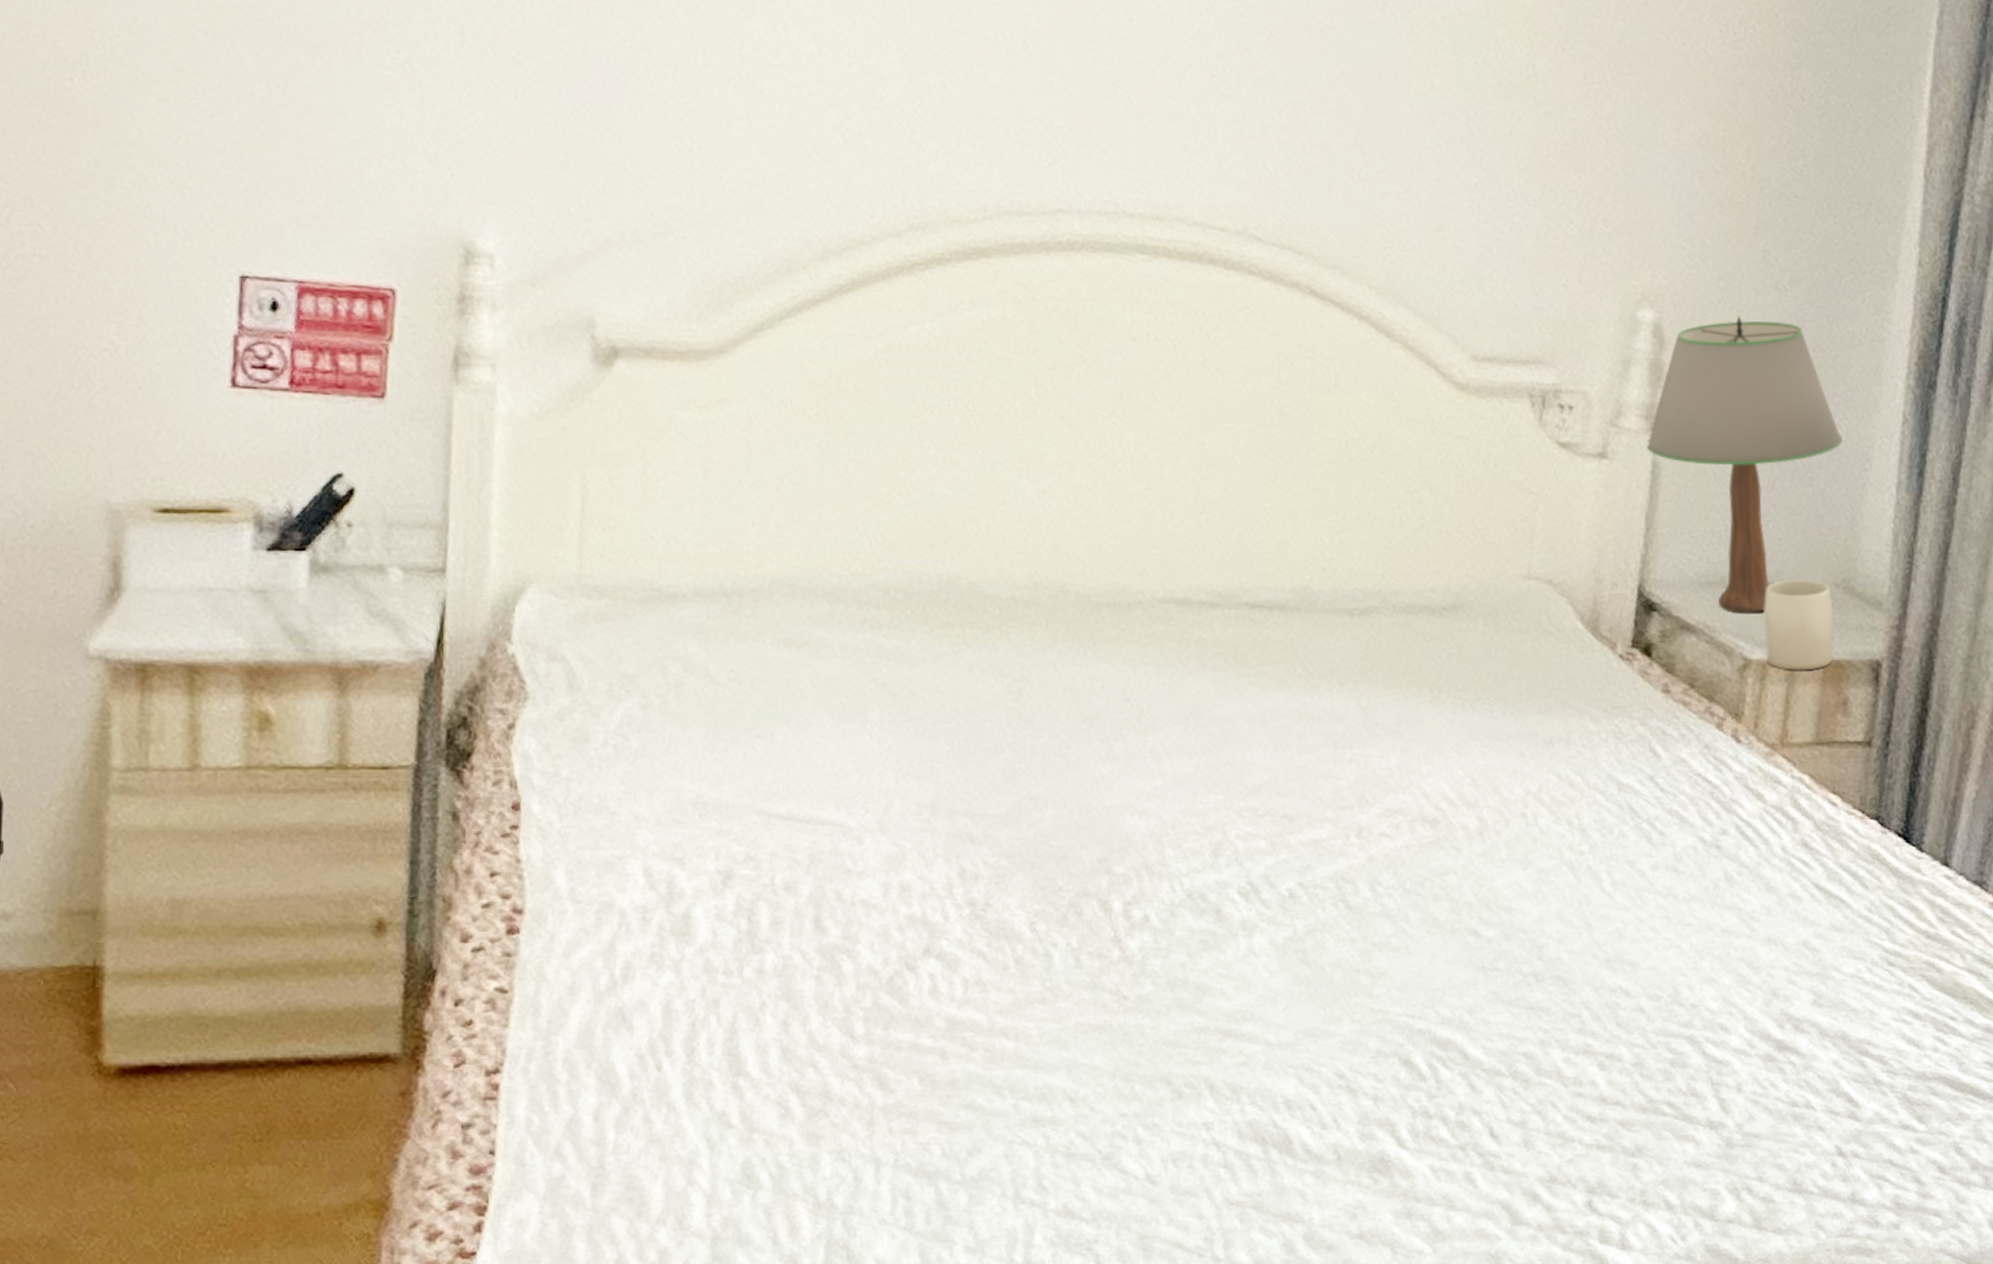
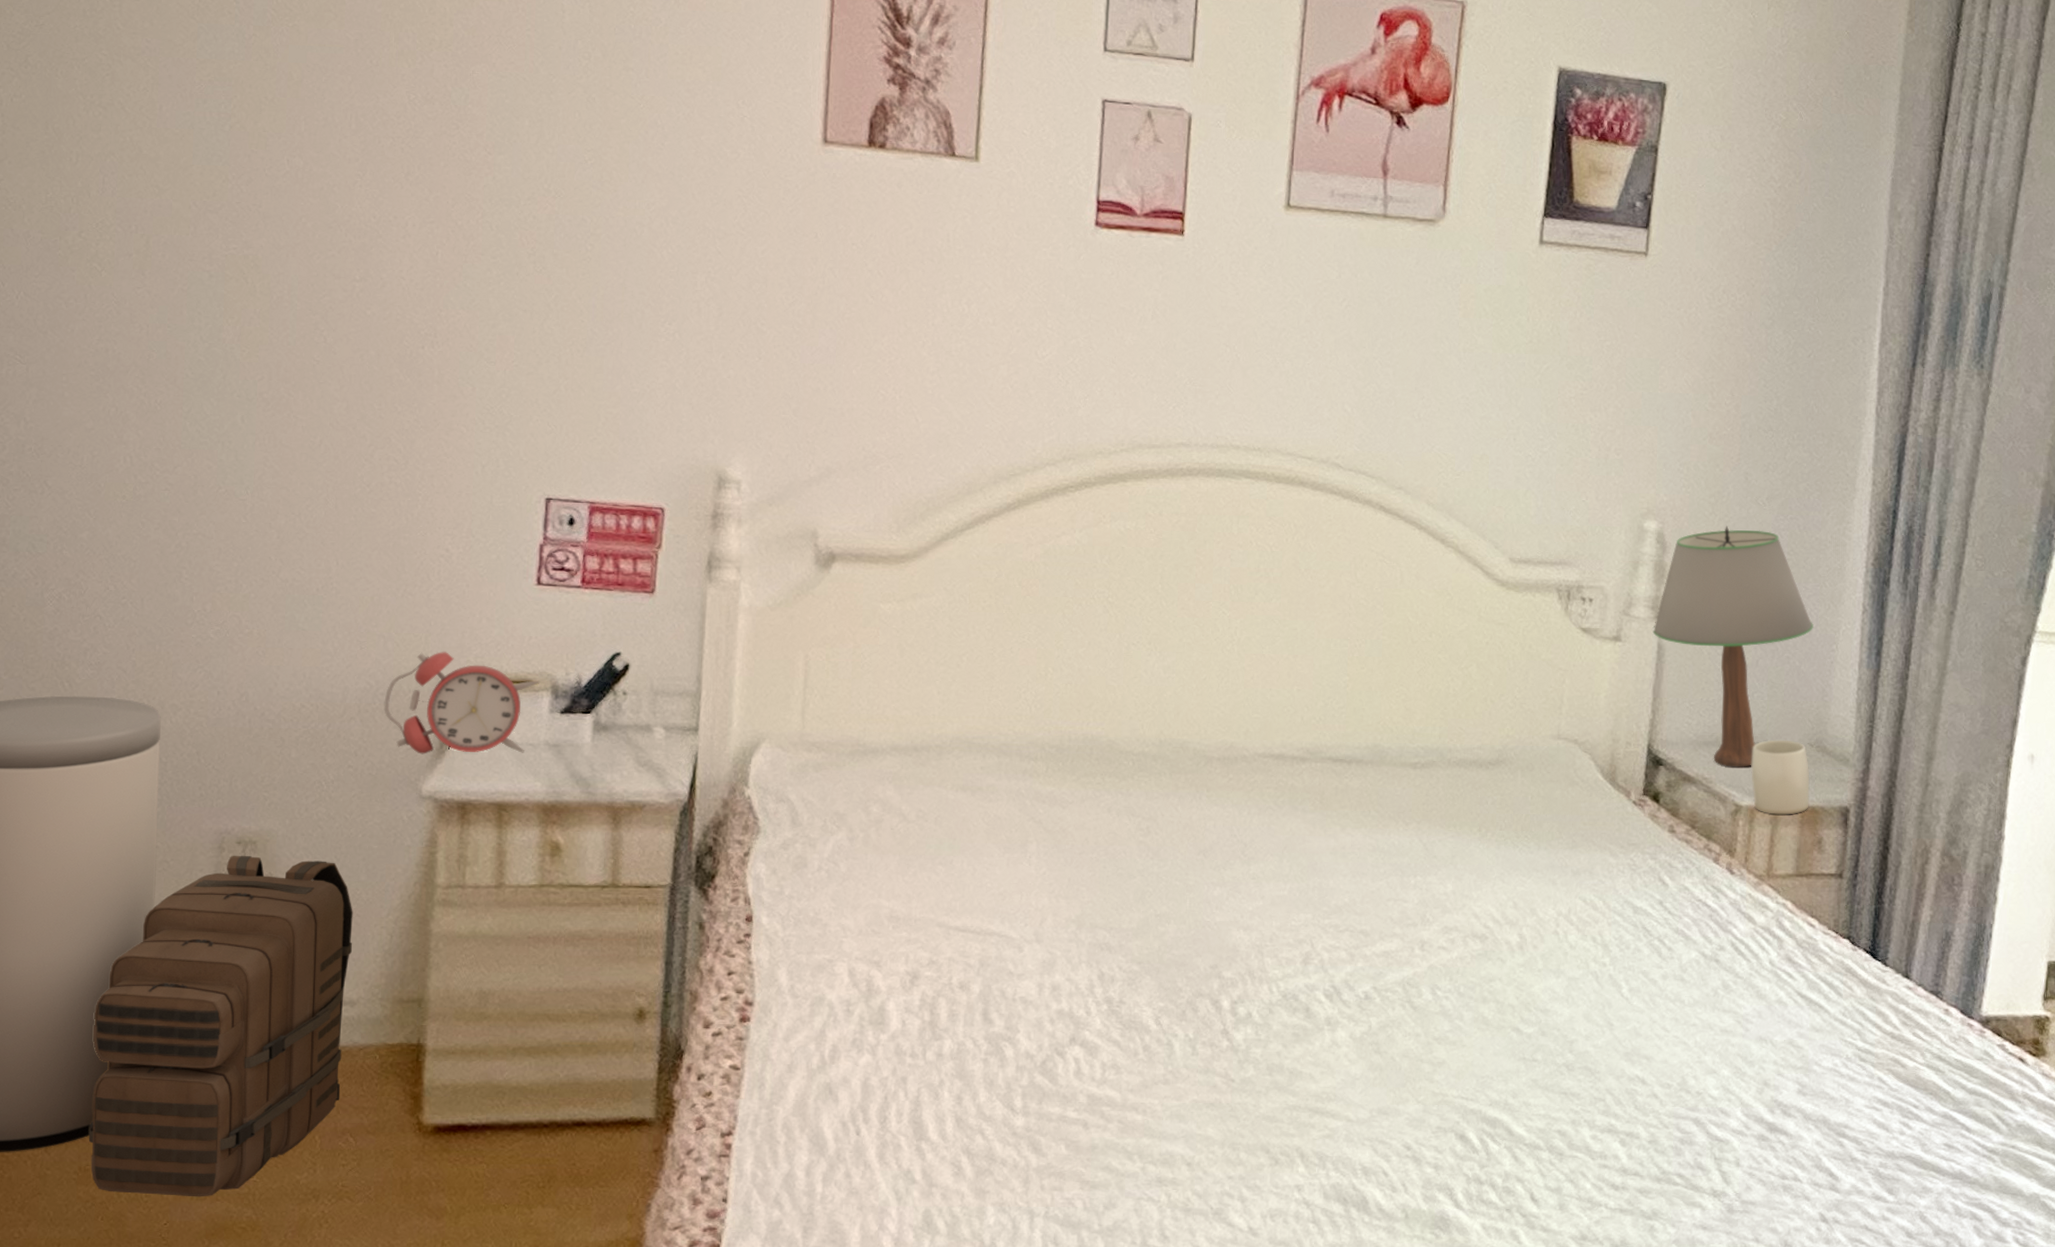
alarm clock: none [35,471,239,603] -> present [384,651,540,755]

